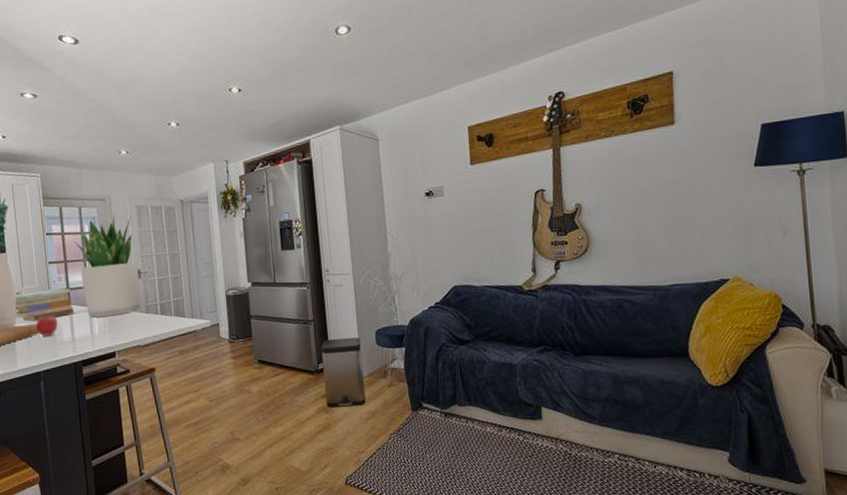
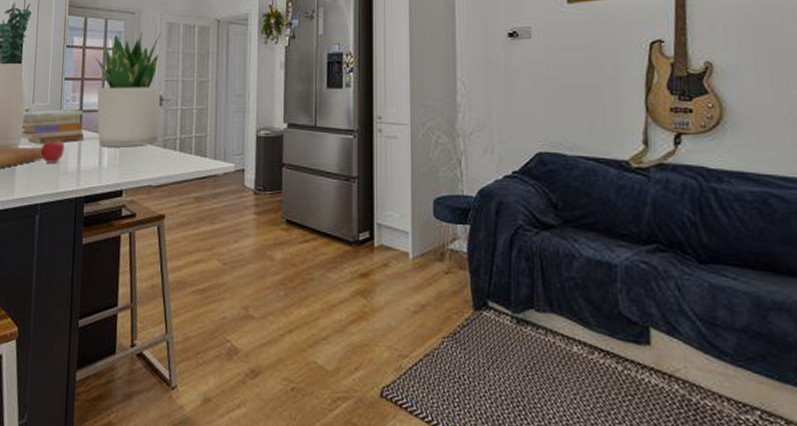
pedal bin: present [321,337,366,408] -> none [364,204,416,294]

